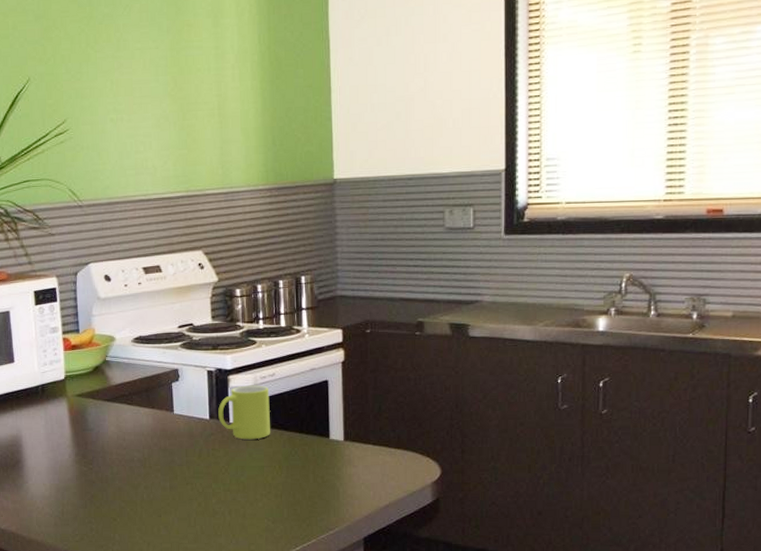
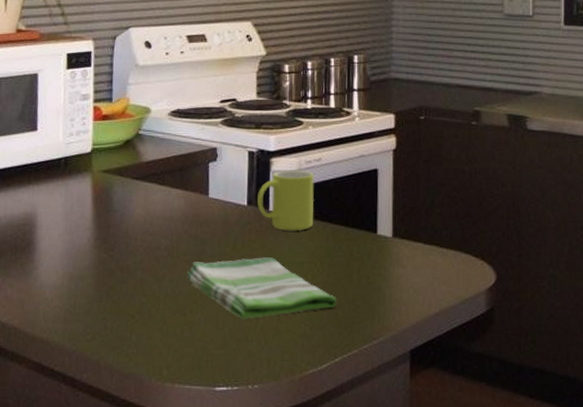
dish towel: none [159,464,295,517] -> present [187,257,337,319]

